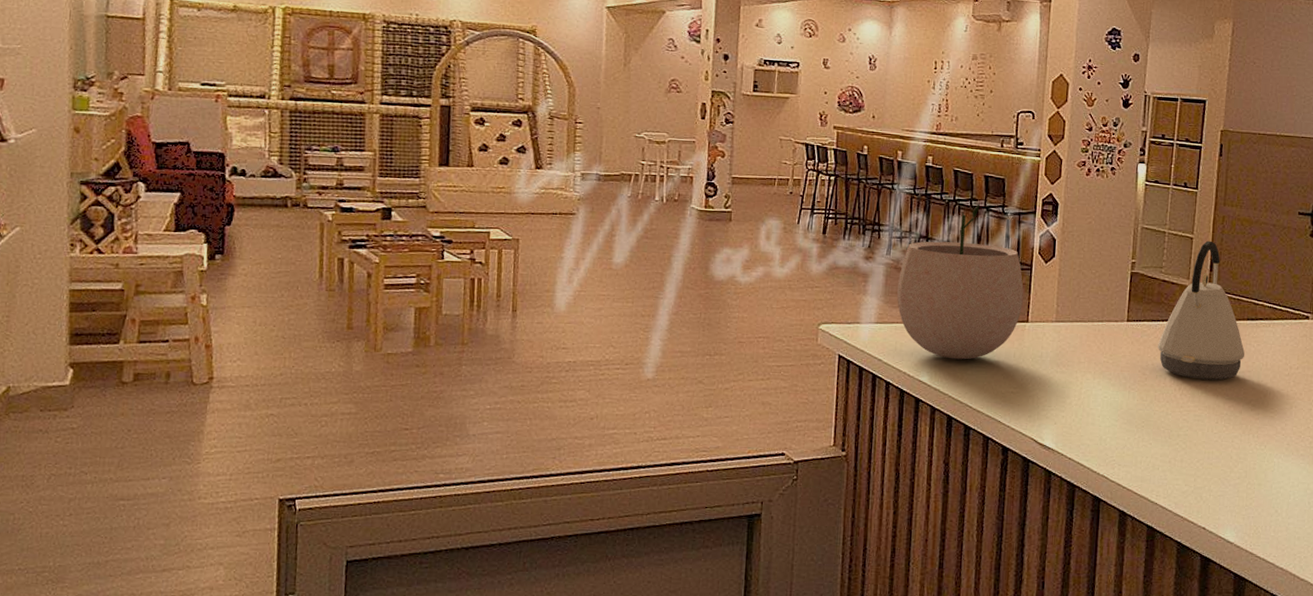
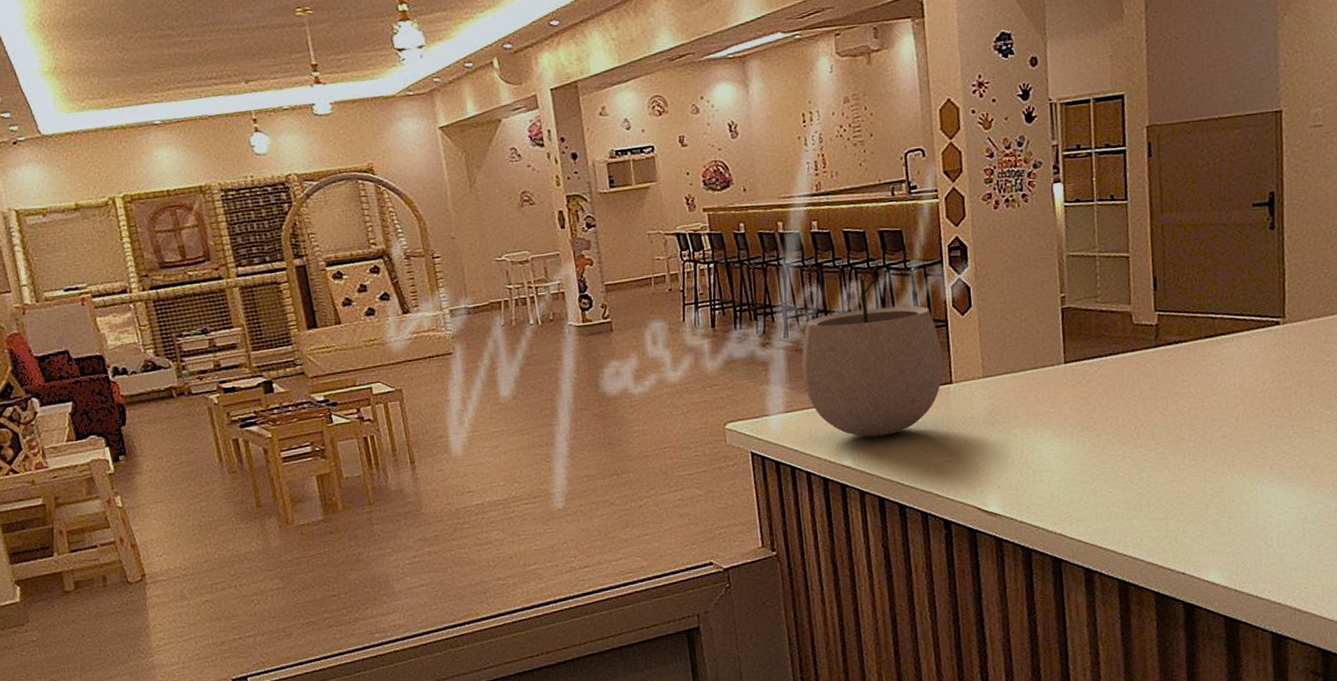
kettle: present [1158,240,1245,381] -> none [1103,256,1207,414]

